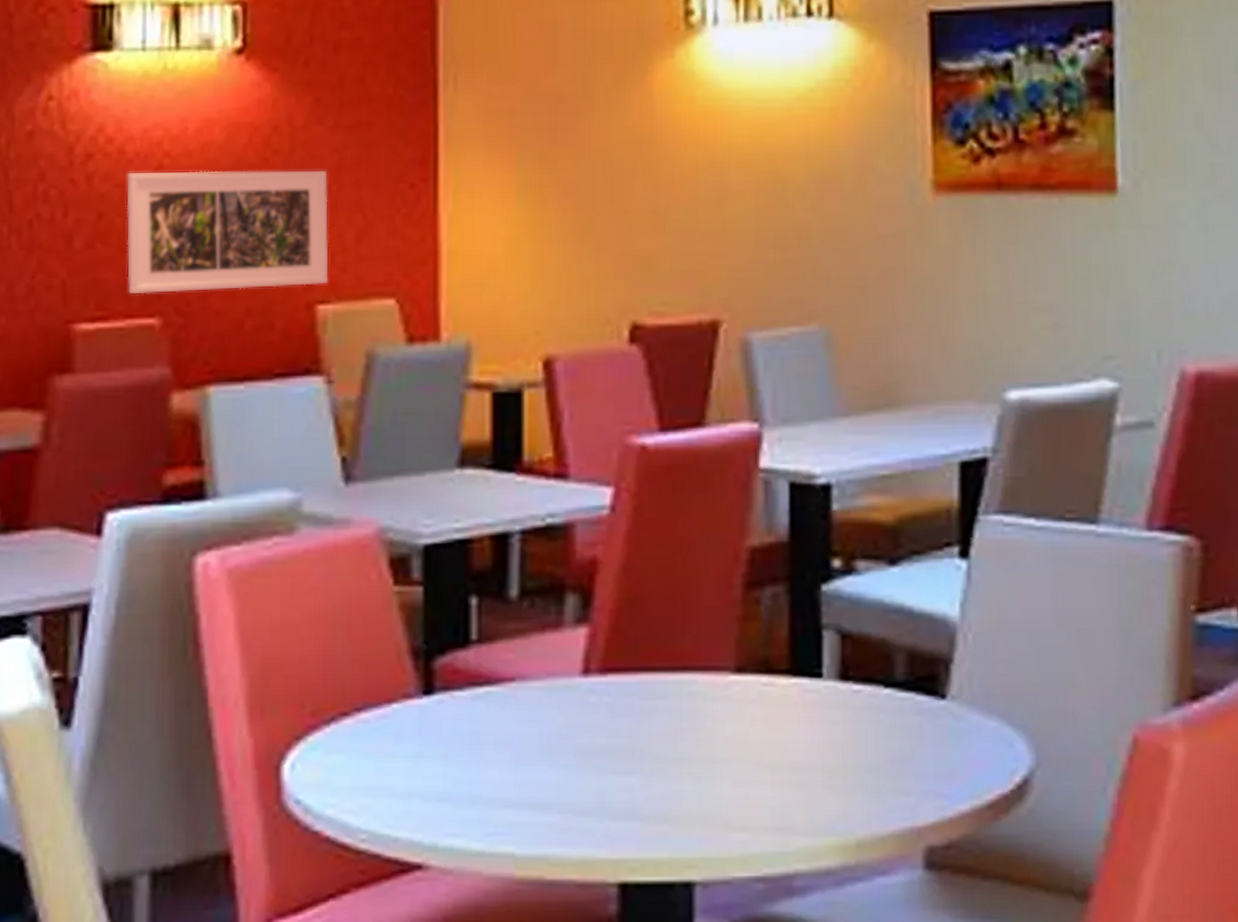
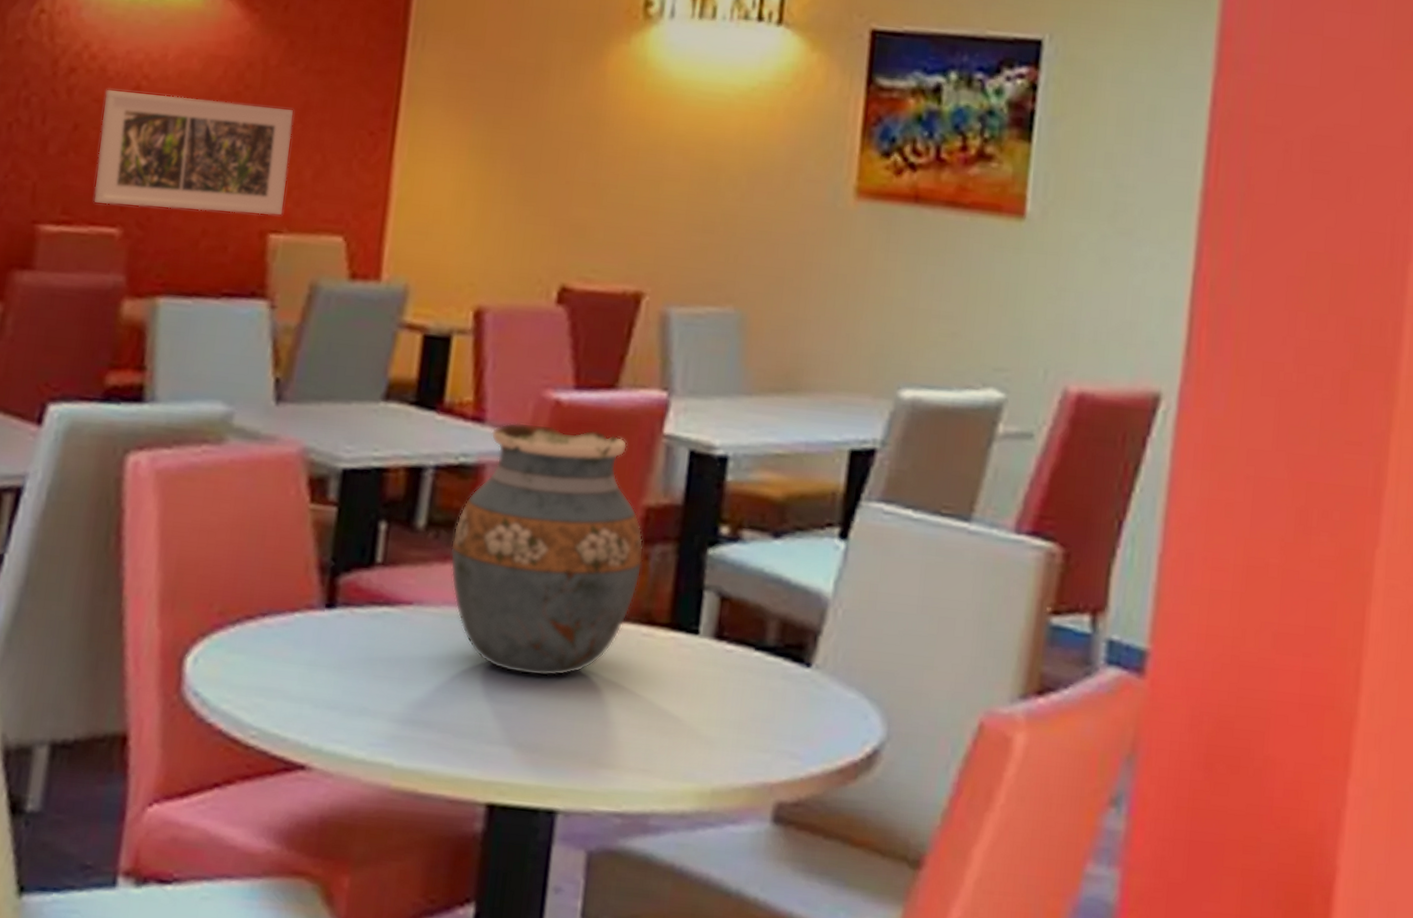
vase: none [549,473,754,742] -> present [450,422,644,677]

